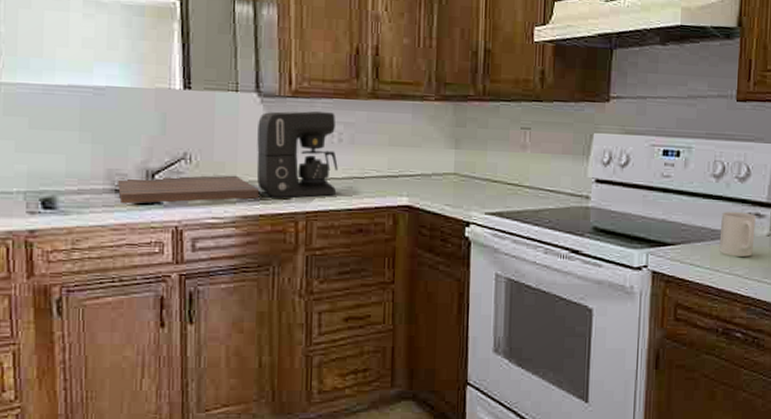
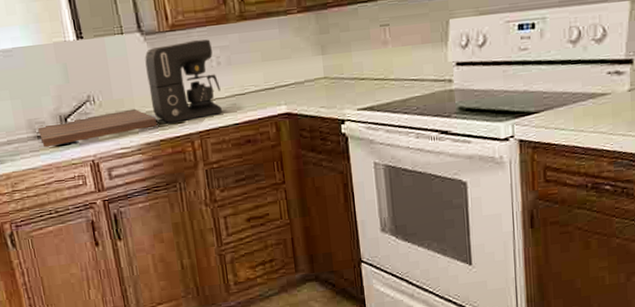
mug: present [719,212,756,257] -> none [581,72,616,116]

